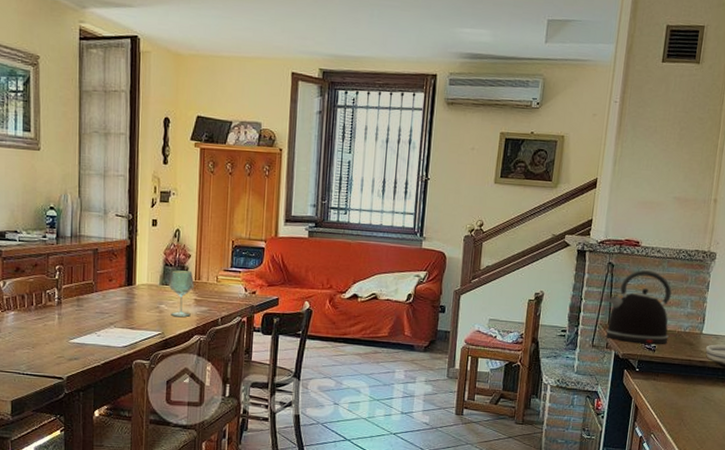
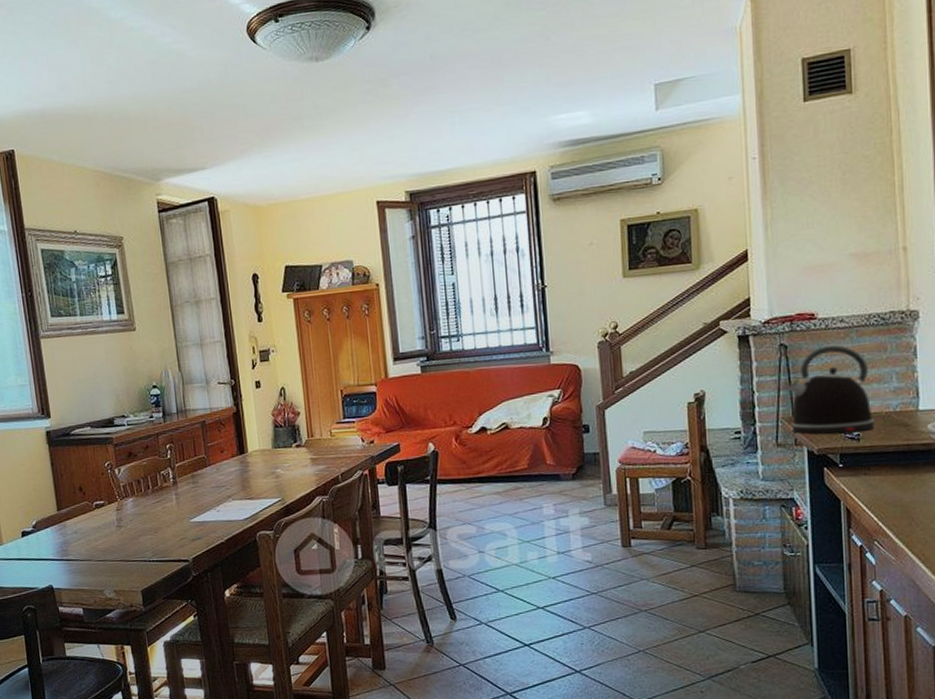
wine glass: present [168,270,195,318] -> none [281,429,309,480]

